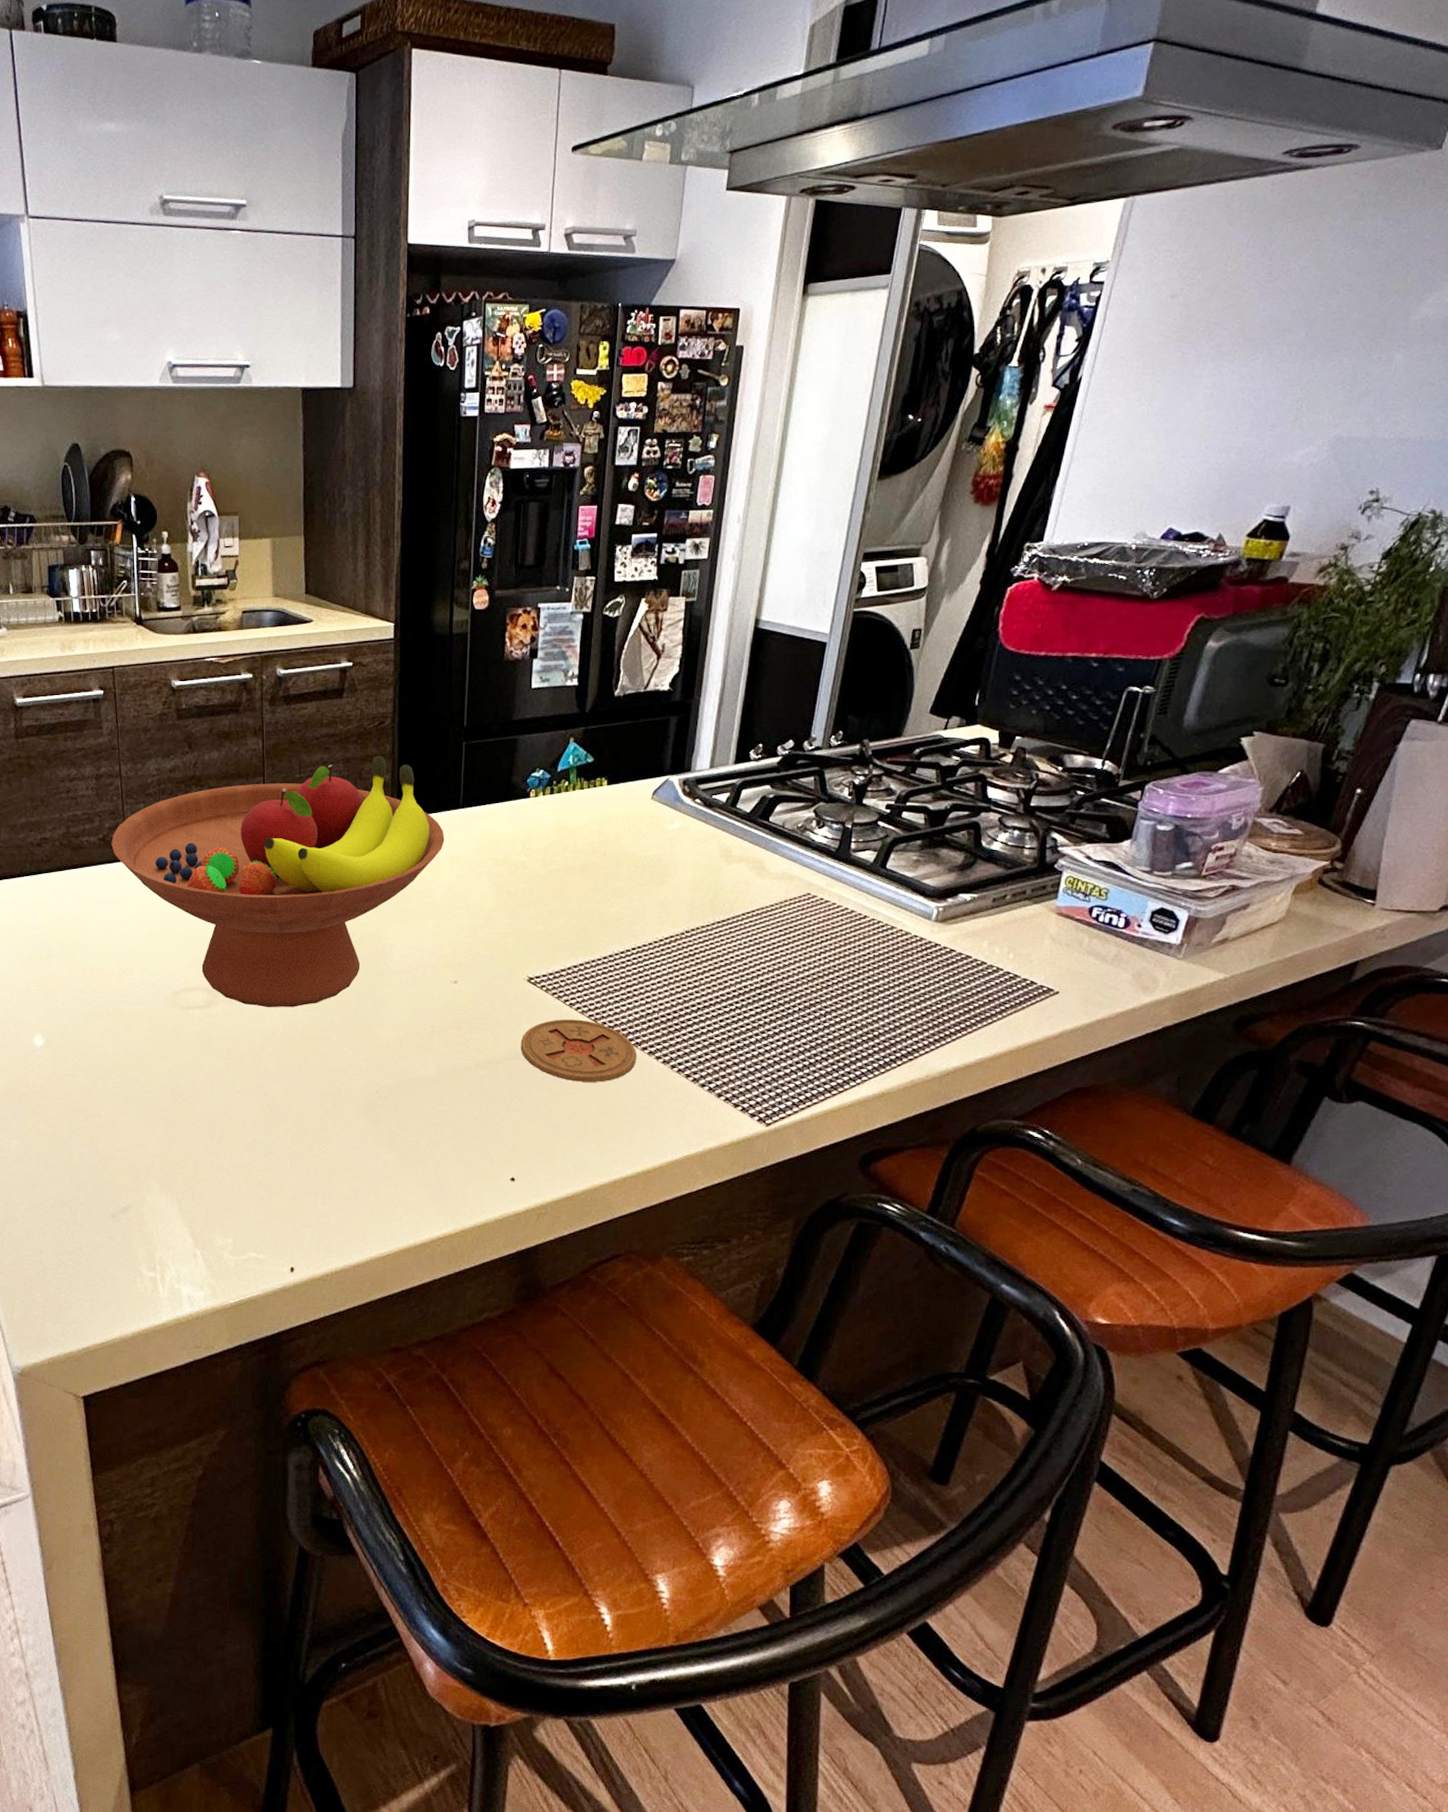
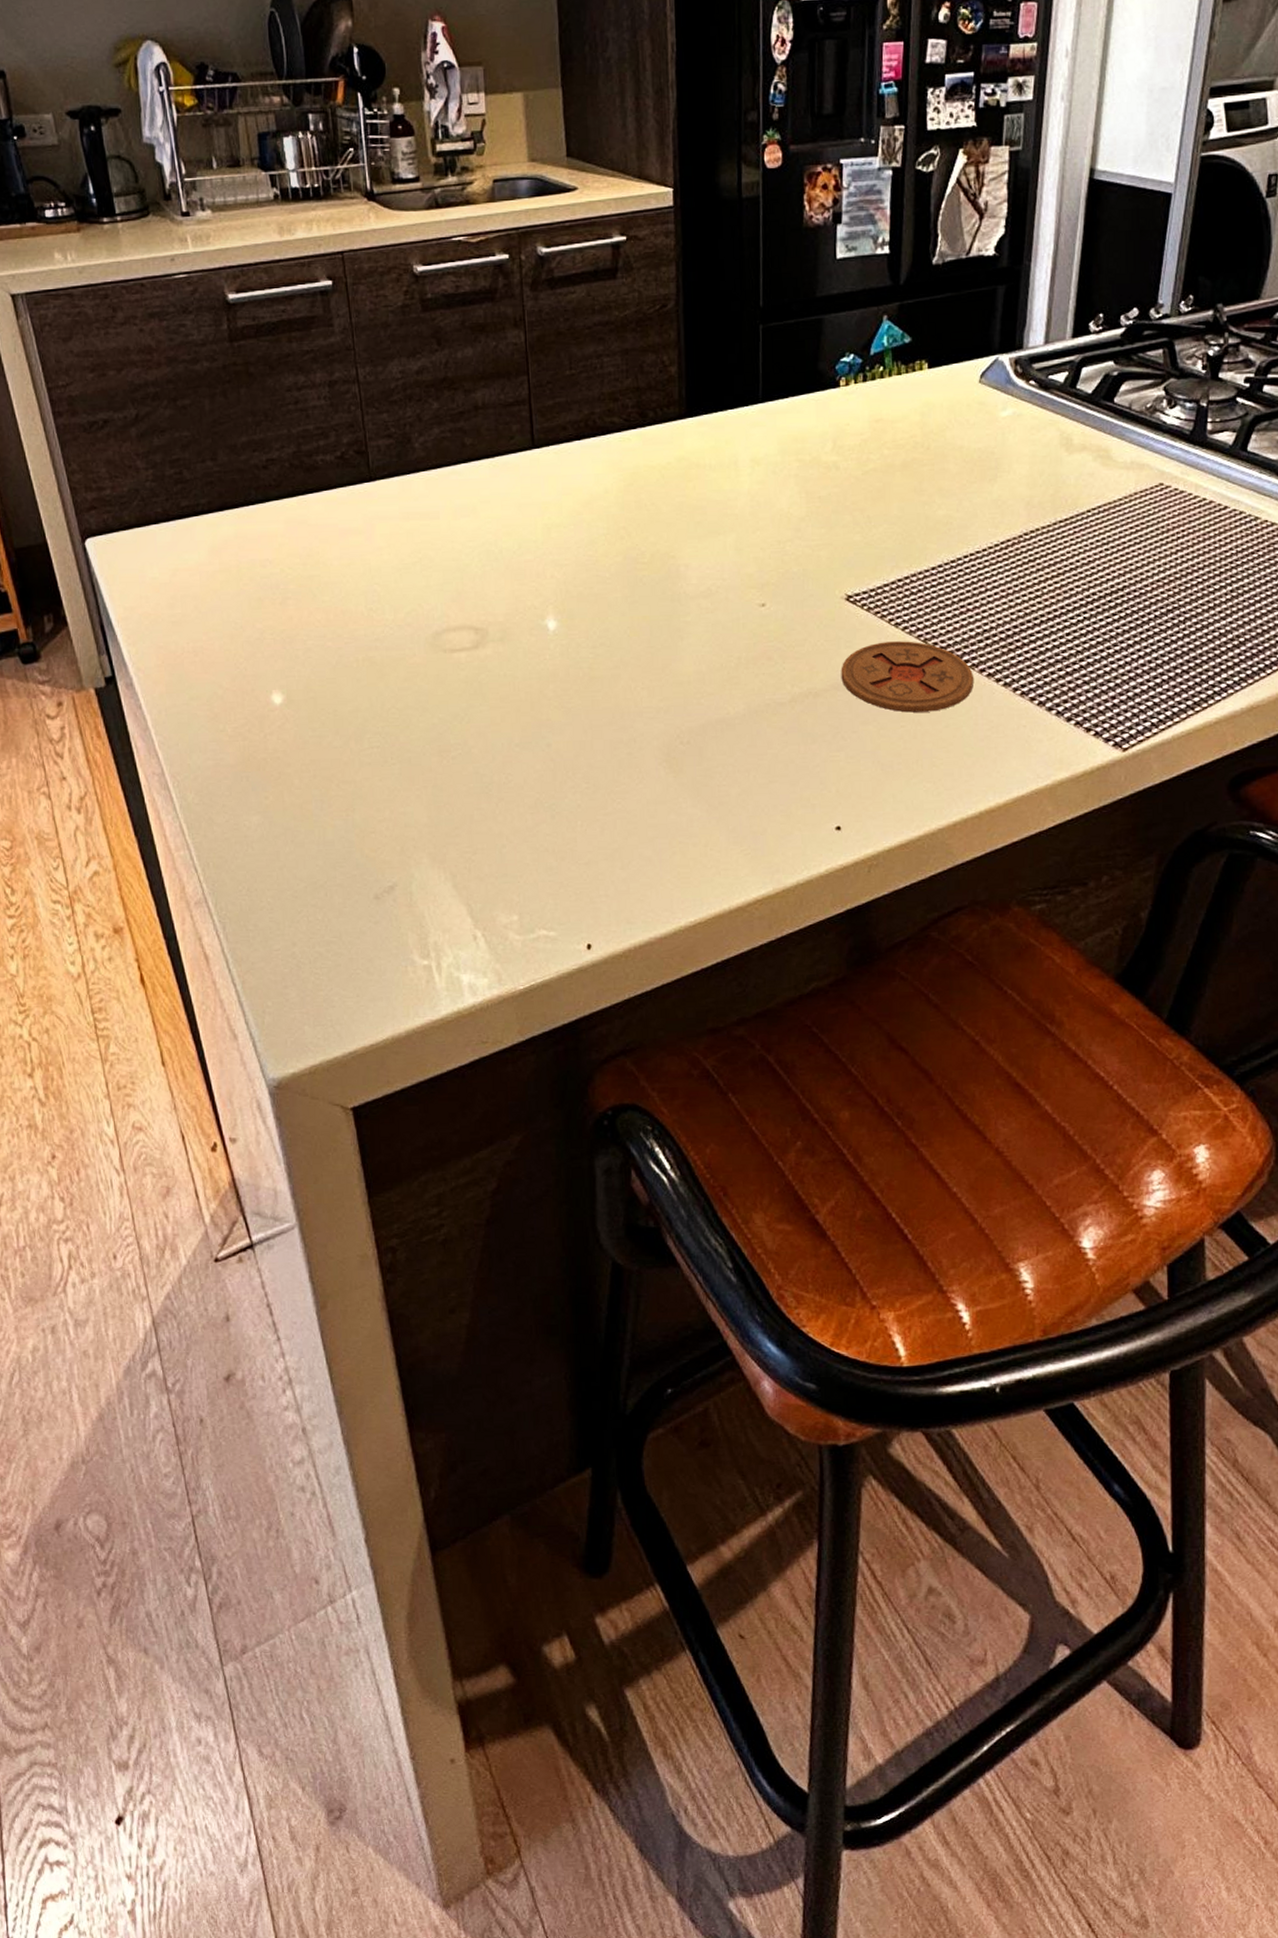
fruit bowl: present [111,755,445,1008] -> none [351,345,743,646]

